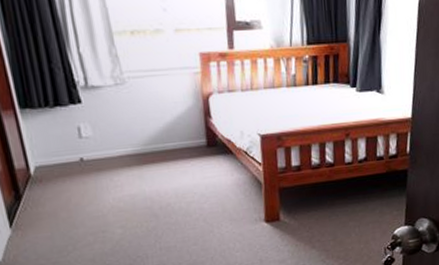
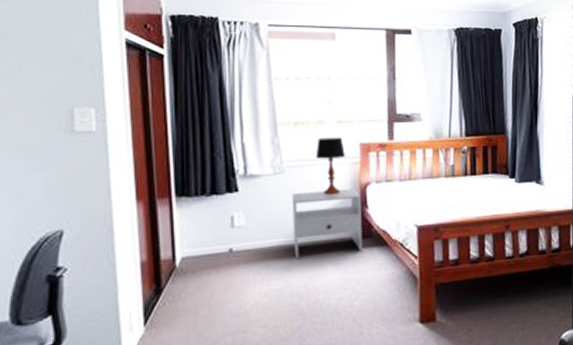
nightstand: none [135,99,209,167] -> present [292,188,363,260]
table lamp: none [155,46,186,106] -> present [315,137,345,196]

